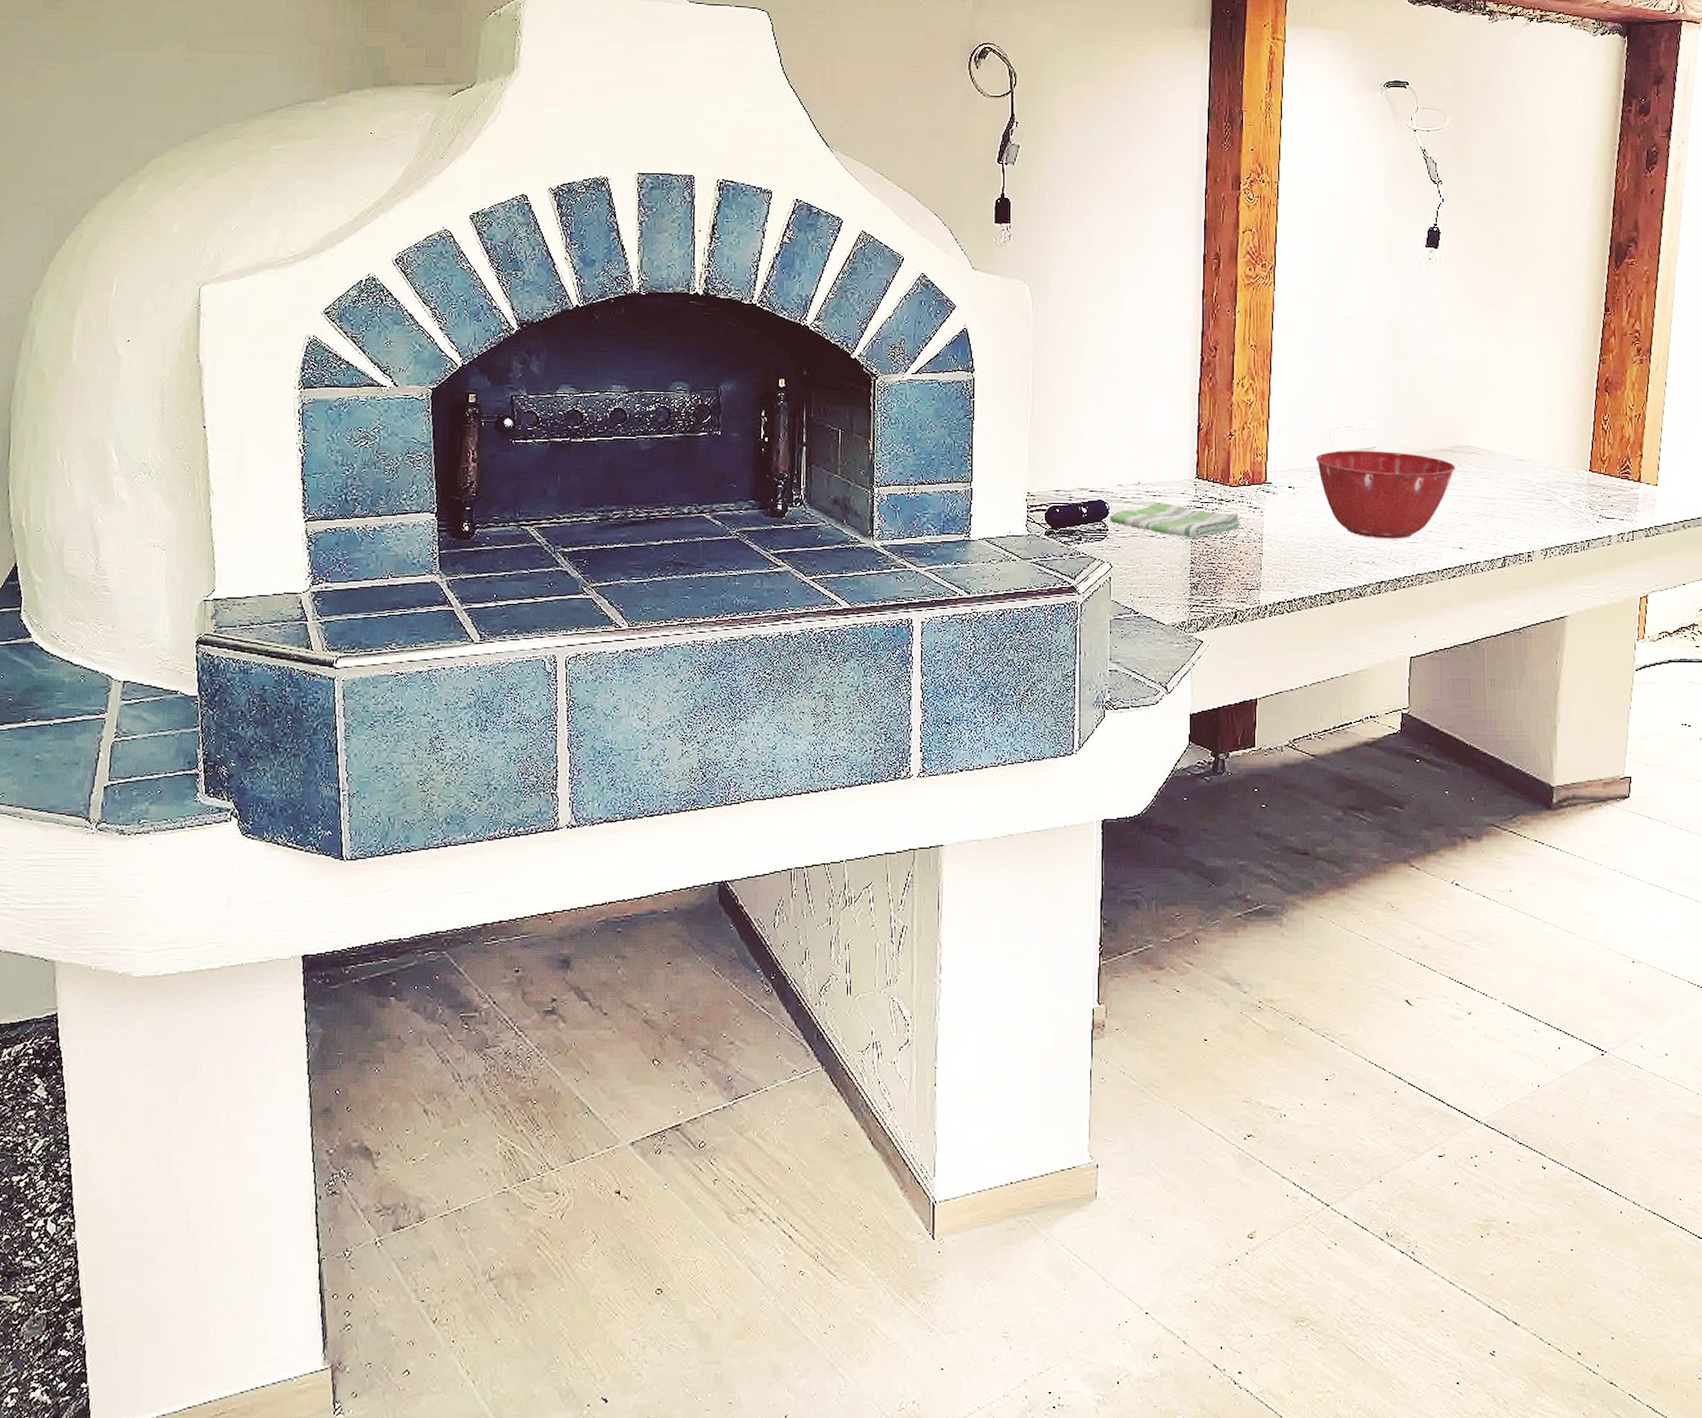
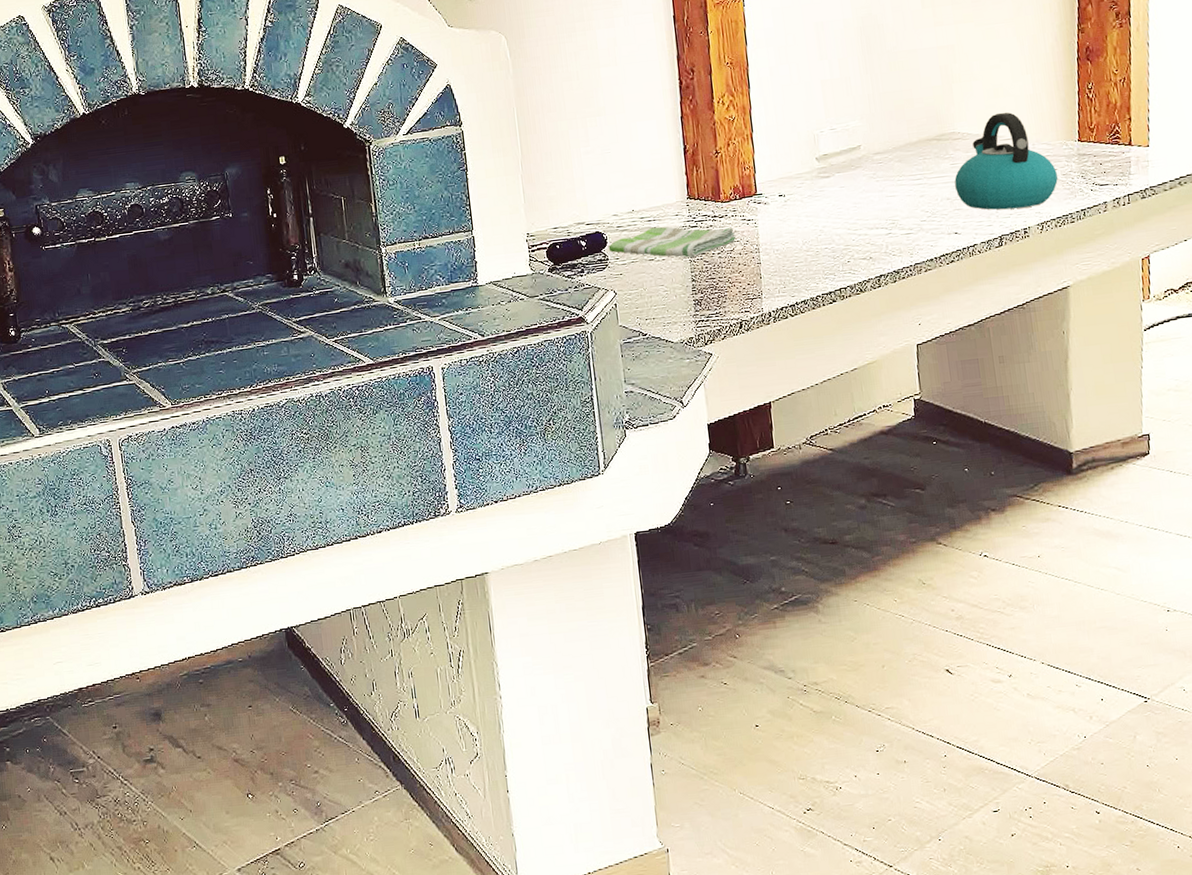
mixing bowl: present [1315,450,1456,539] -> none [802,147,944,235]
kettle: none [1464,432,1566,531] -> present [954,112,1058,210]

